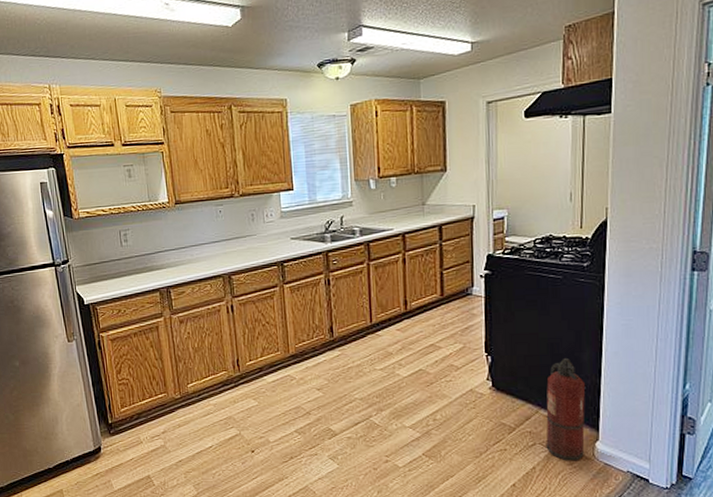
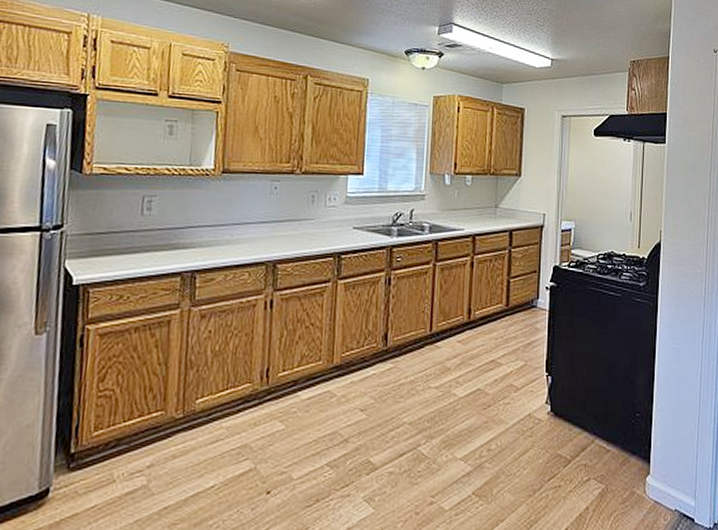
fire extinguisher: present [546,357,586,461] -> none [600,381,639,499]

